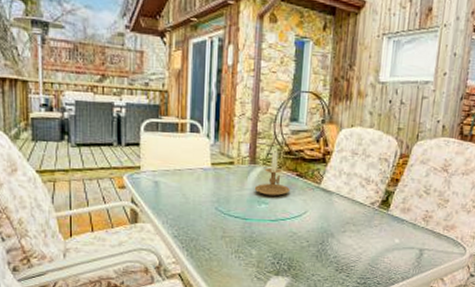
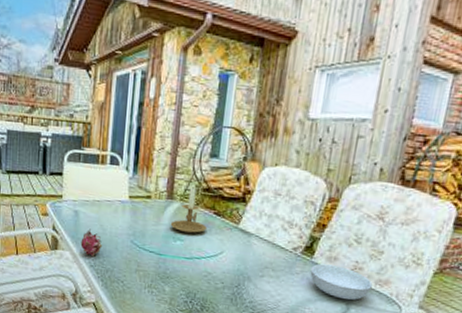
fruit: none [162,199,186,227] -> present [80,228,103,257]
serving bowl: none [387,215,441,247] -> present [310,263,373,300]

